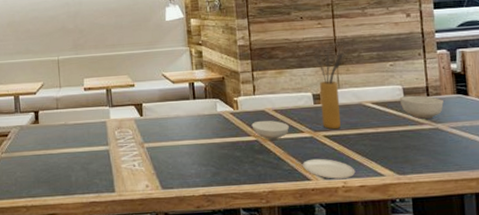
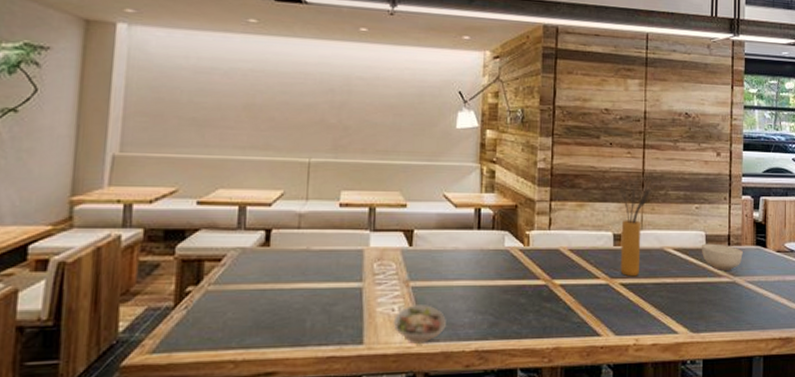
salad: none [135,160,177,191] -> present [393,305,446,344]
bowl: present [251,120,290,140] -> none [542,261,585,285]
plate: present [303,158,356,179] -> none [594,310,649,335]

